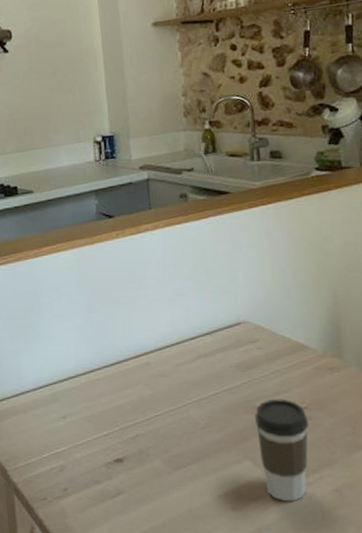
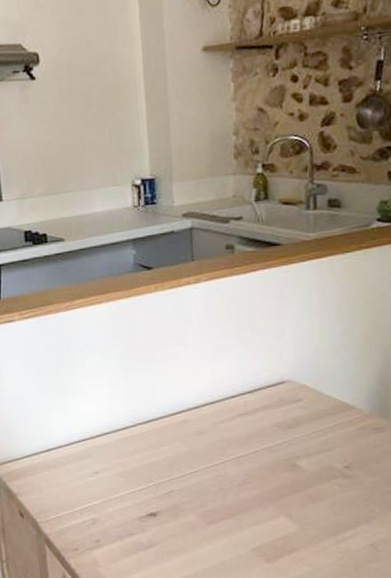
coffee cup: present [255,399,309,502] -> none [294,458,348,555]

